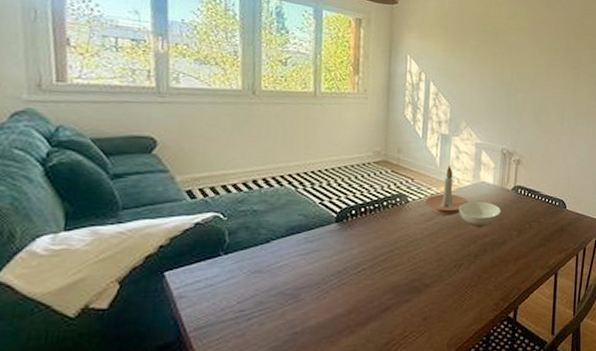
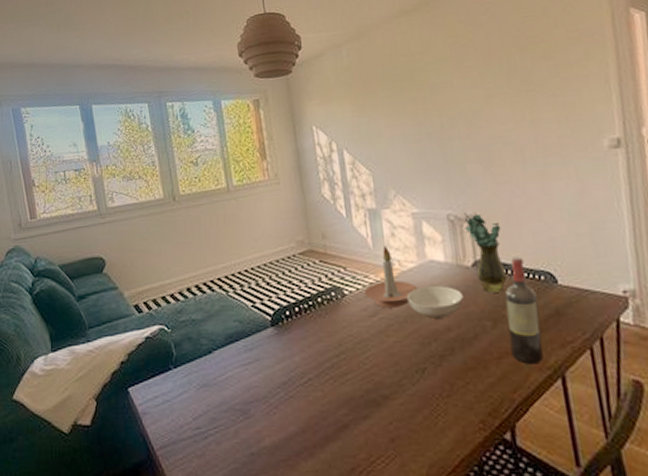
vase: none [513,149,538,211] -> present [464,212,507,293]
wine bottle: none [526,186,551,264] -> present [504,256,544,364]

